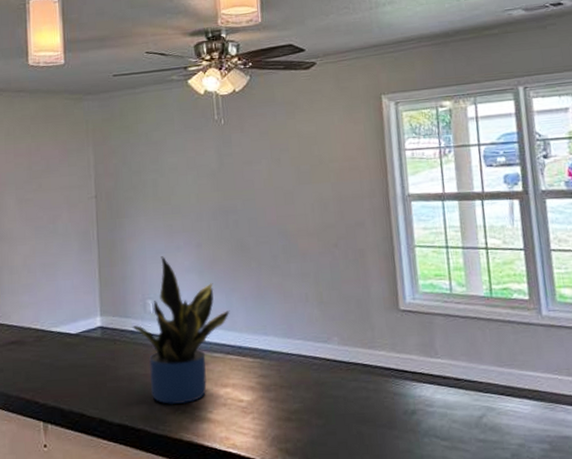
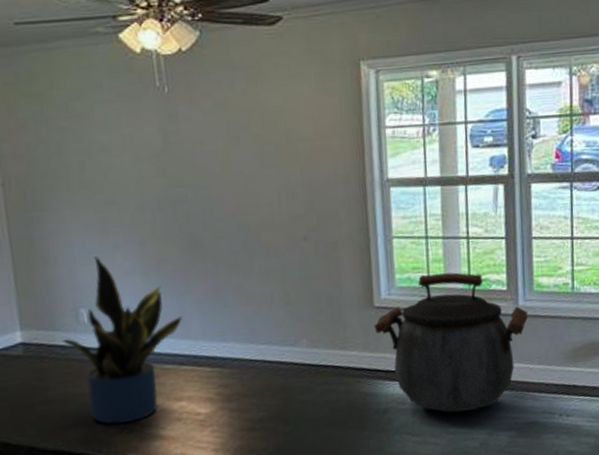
kettle: none [400,280,553,419] -> present [374,272,529,413]

